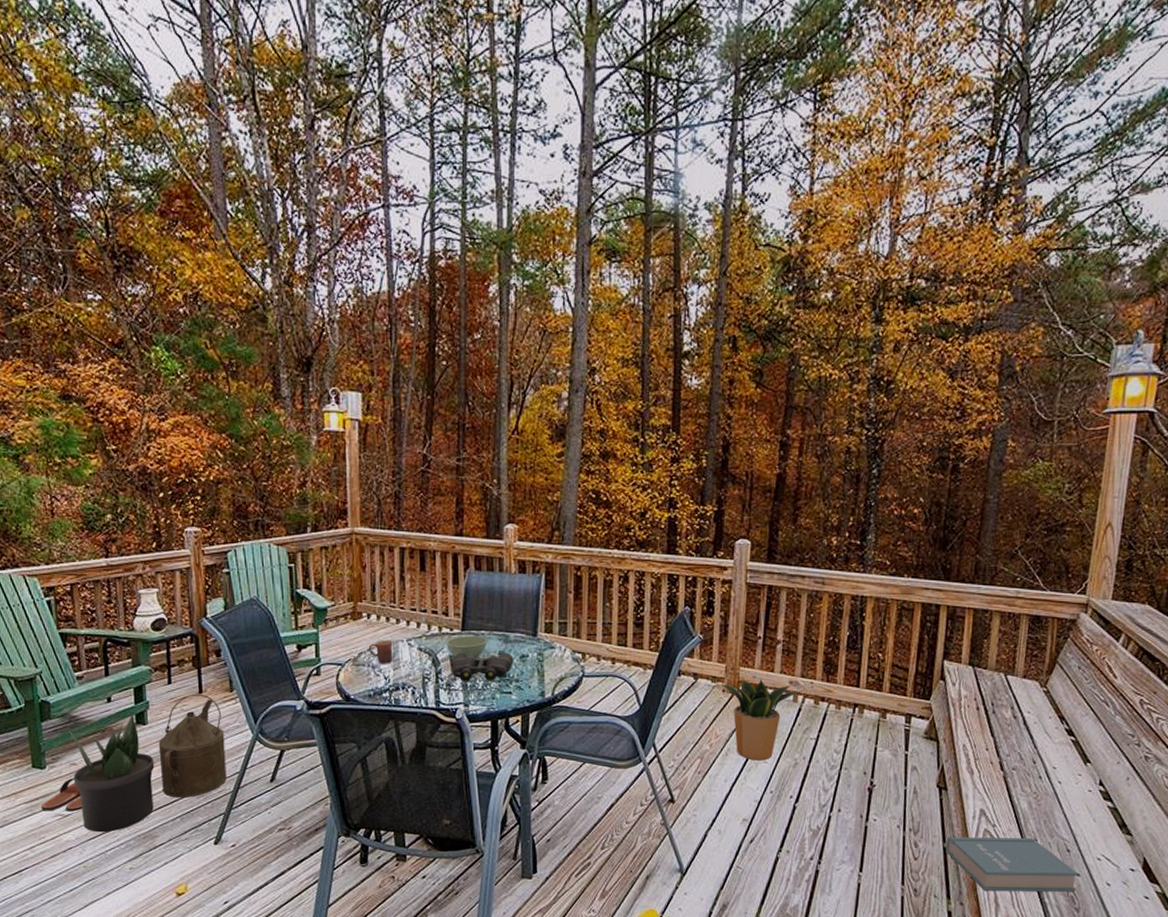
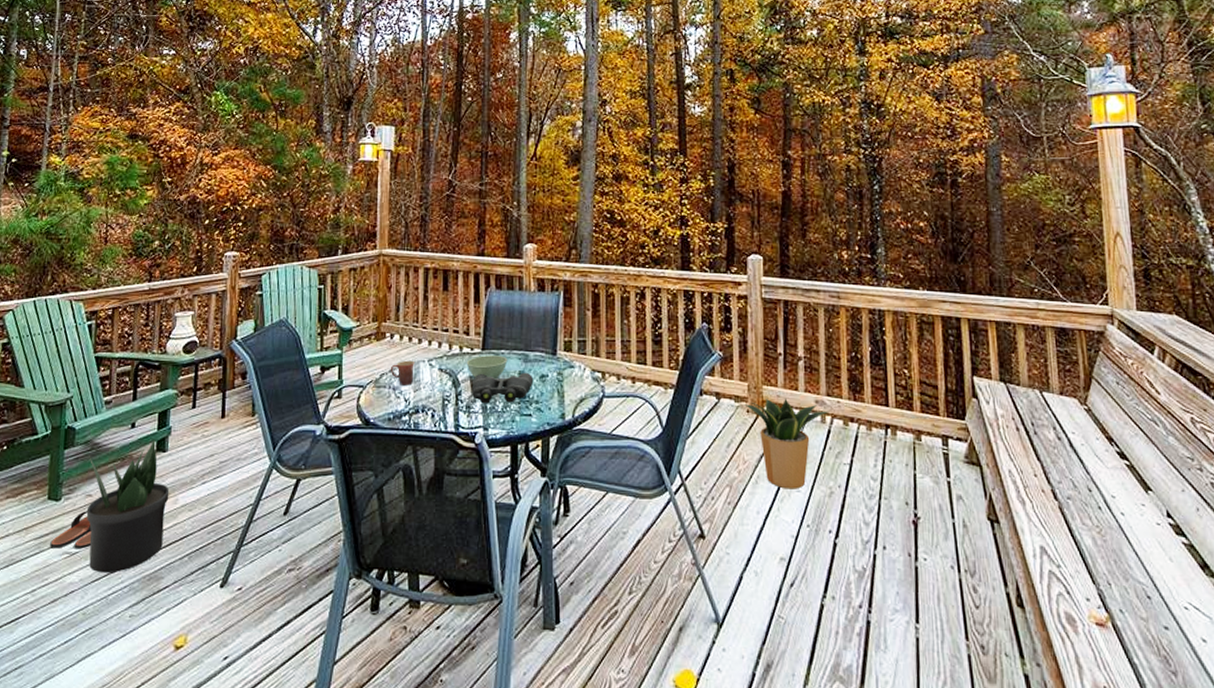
watering can: present [158,694,227,798] -> none [174,418,242,534]
book: present [945,837,1079,892] -> none [1007,580,1168,650]

